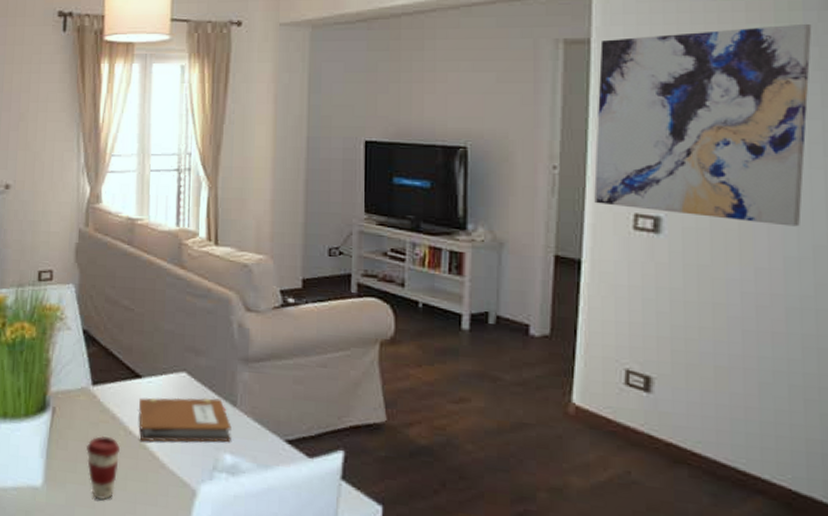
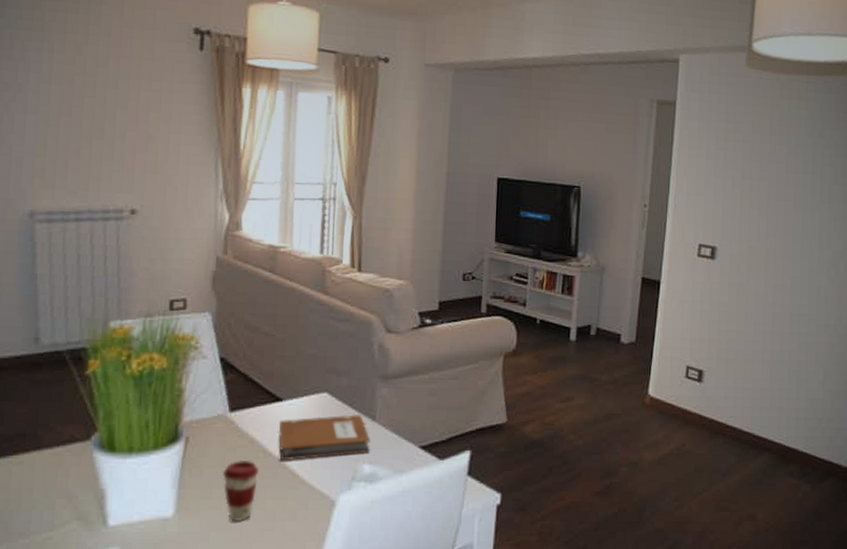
wall art: present [594,23,812,227] -> none [672,102,820,254]

